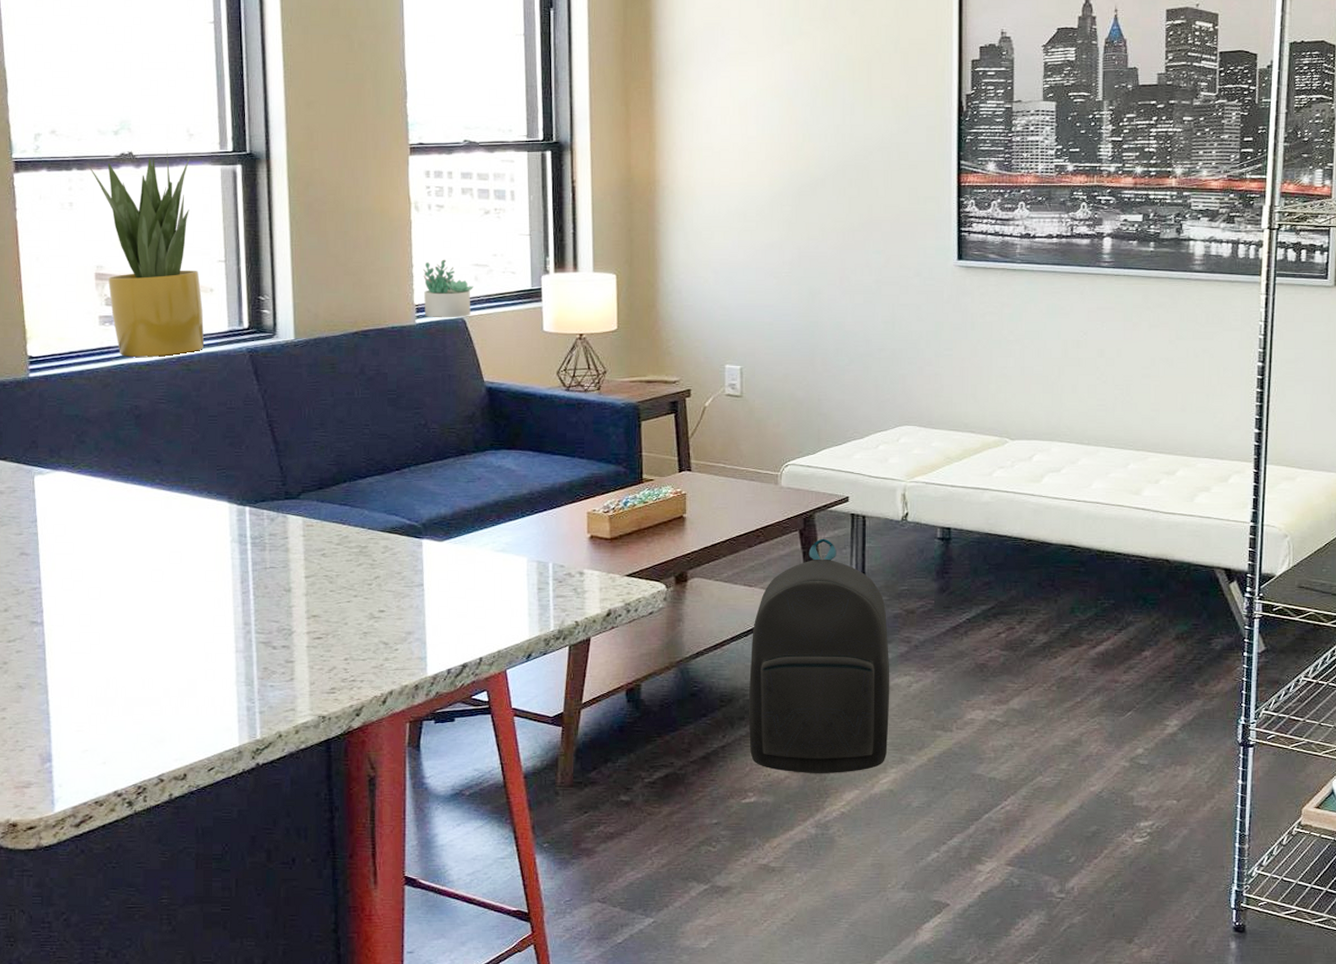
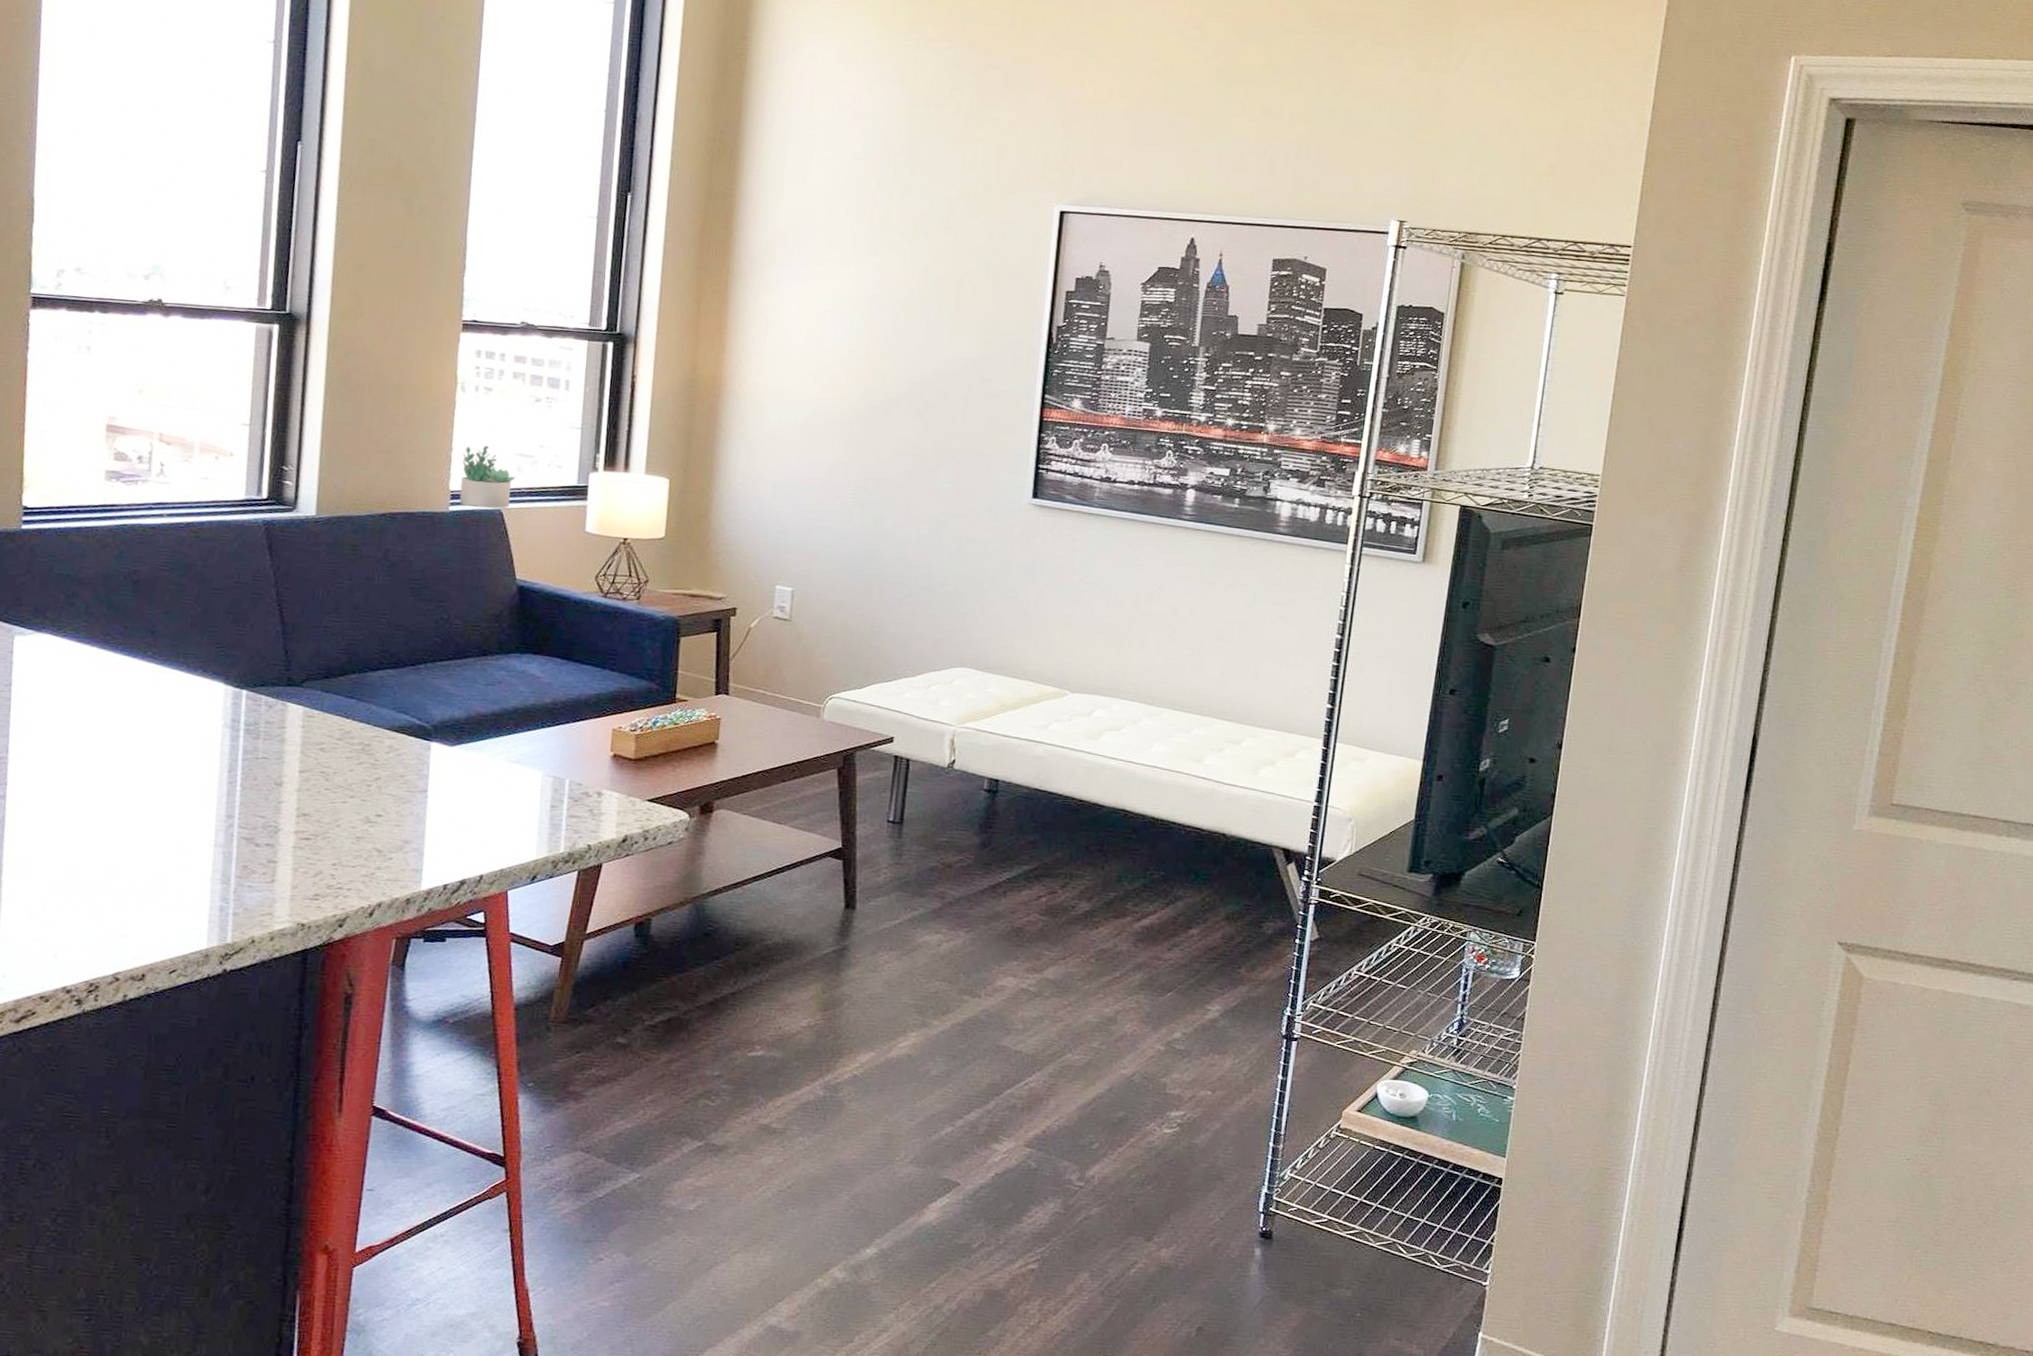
planter: present [87,149,205,358] -> none [111,300,224,520]
backpack: present [748,538,890,773] -> none [762,779,922,1033]

